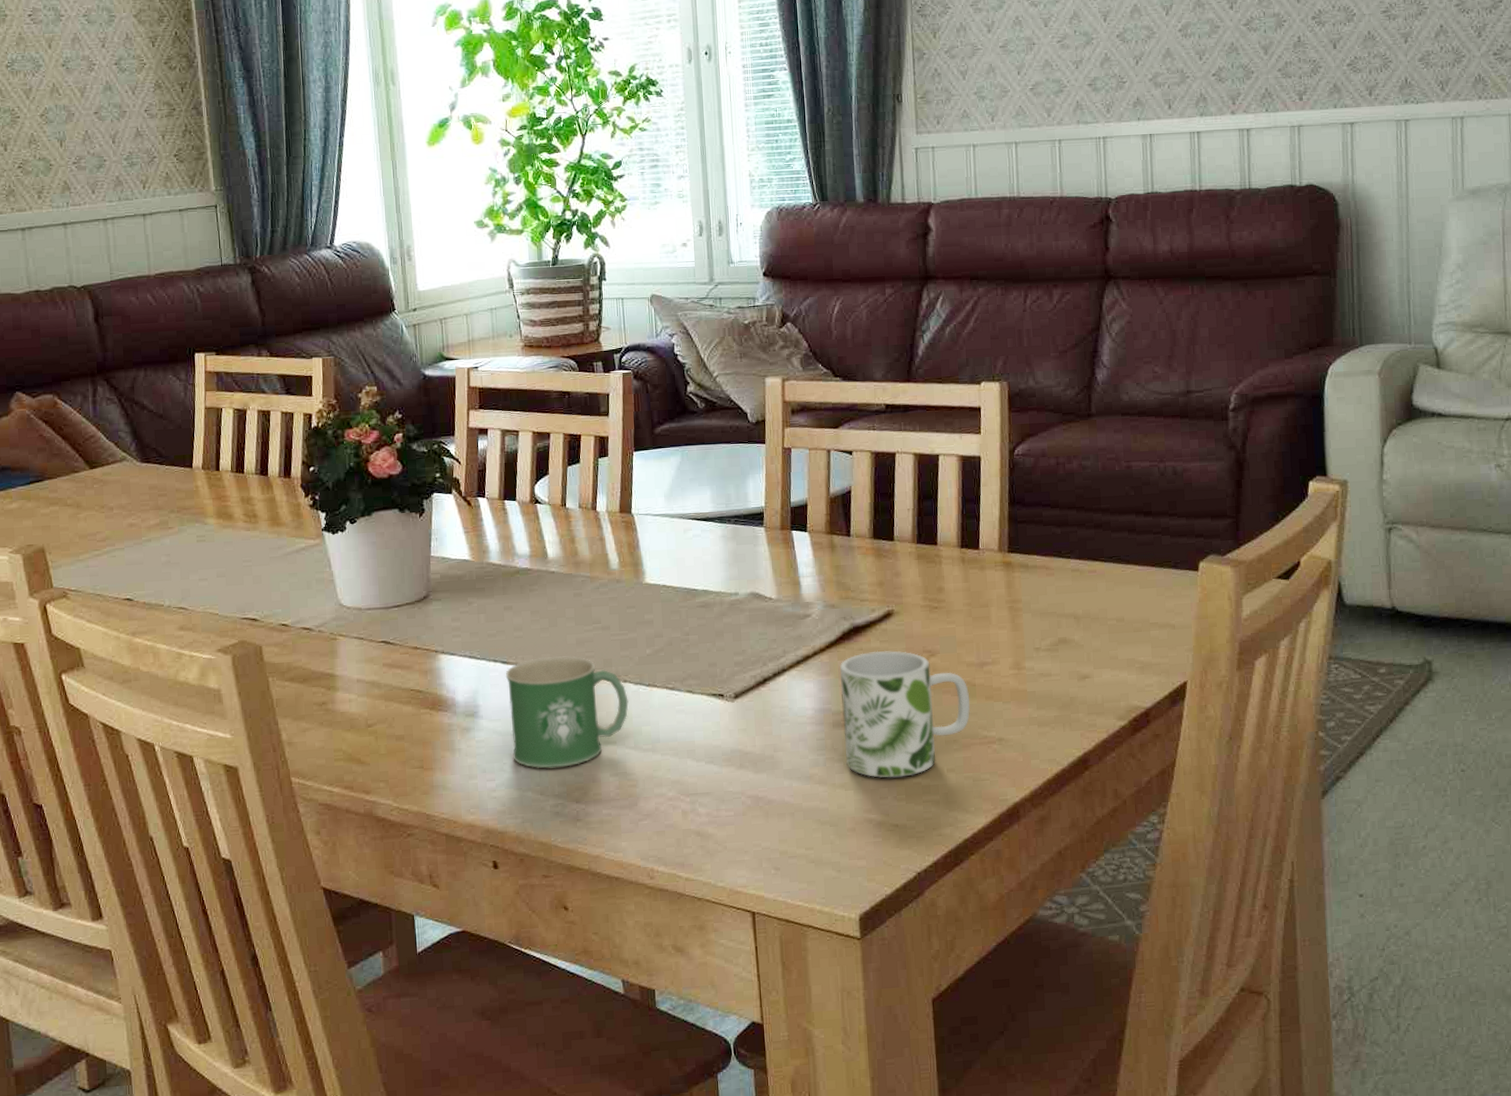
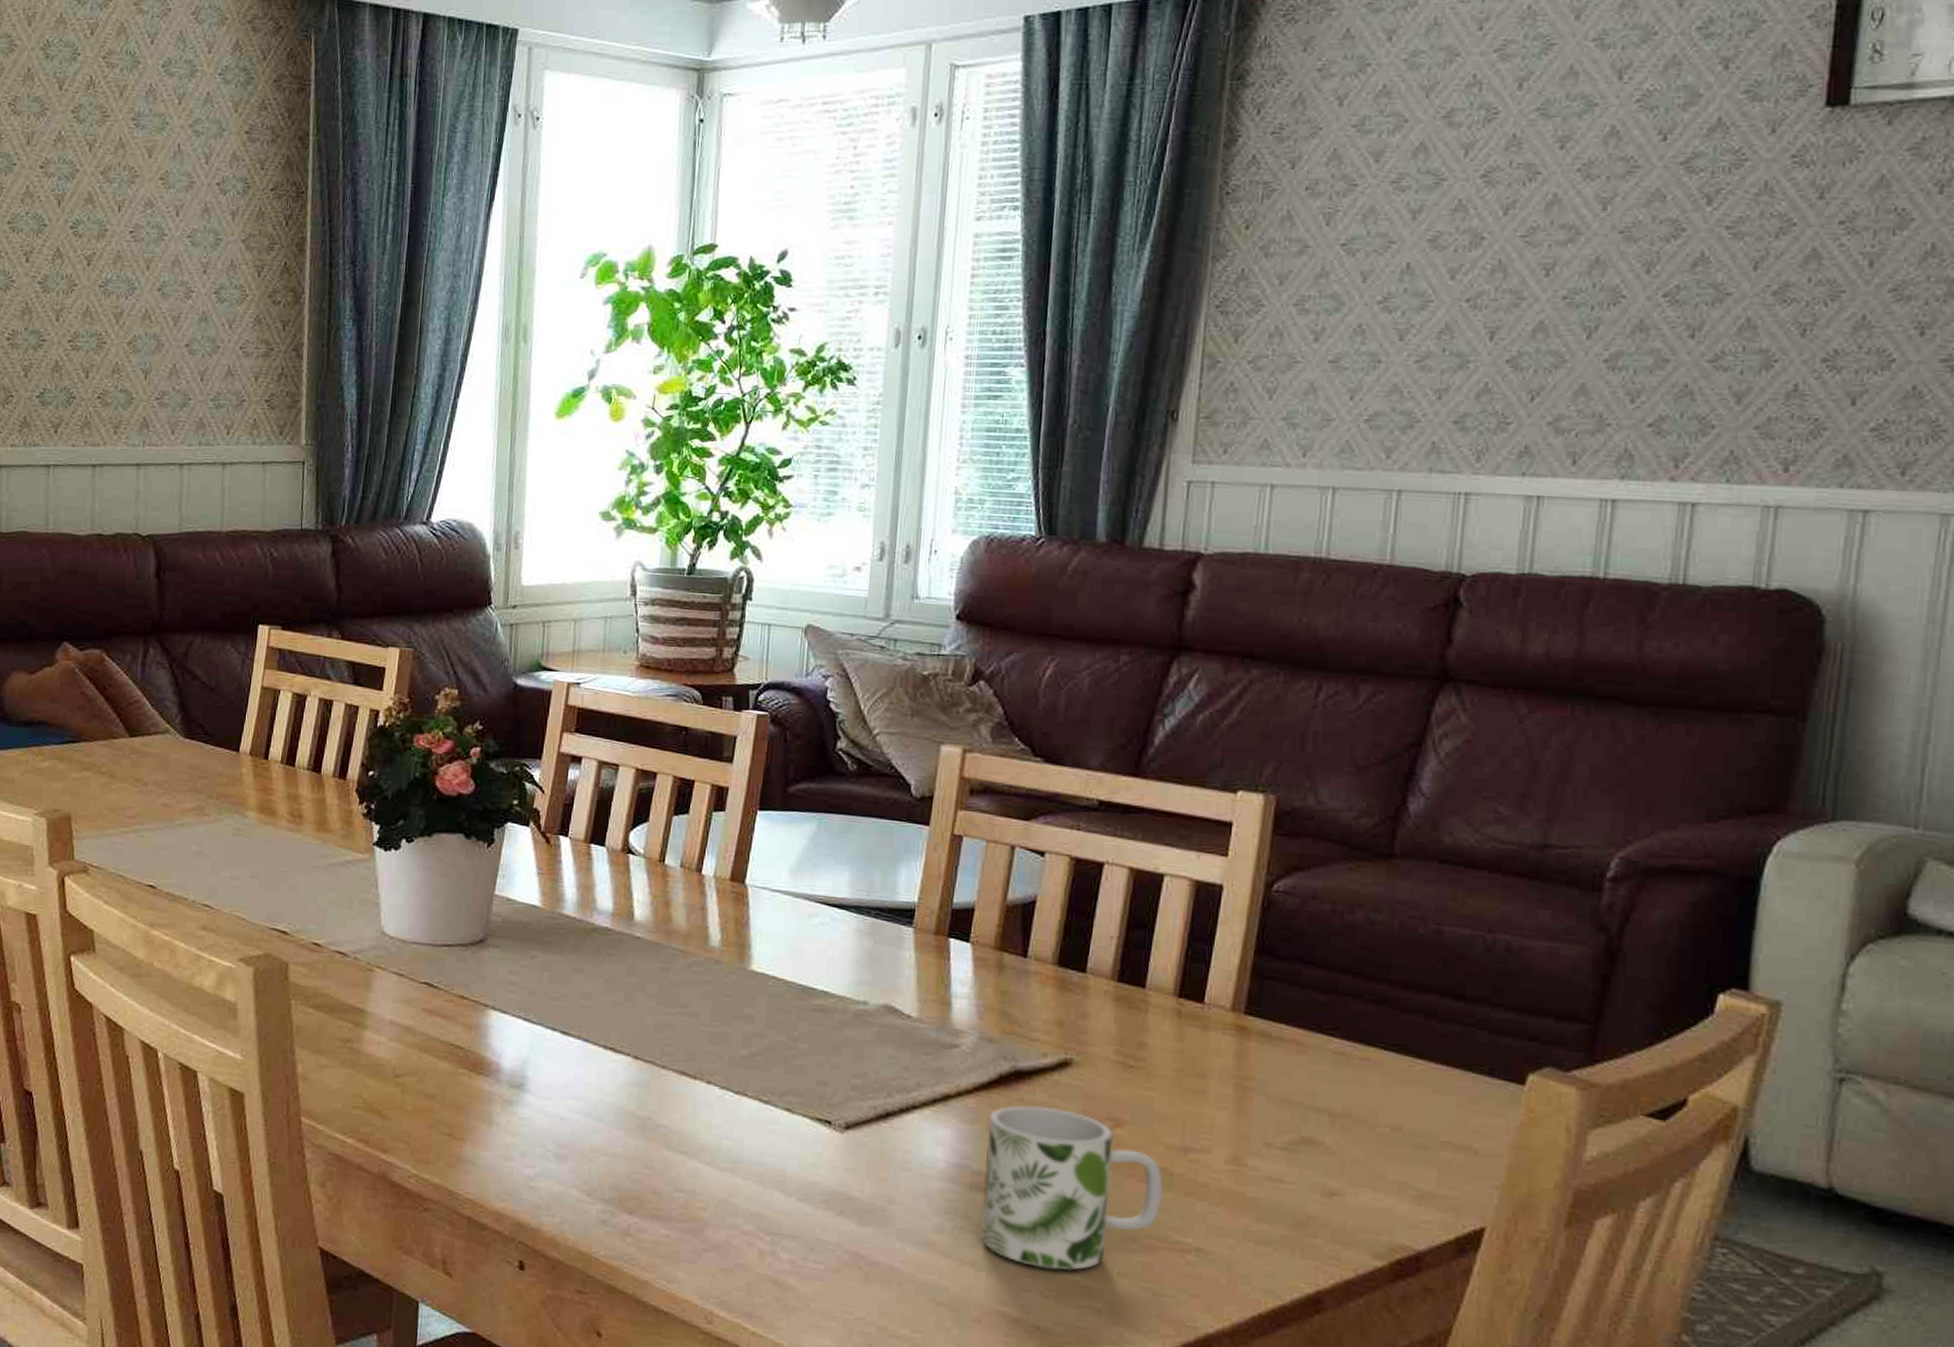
mug: present [505,656,629,769] -> none [559,1034,710,1170]

